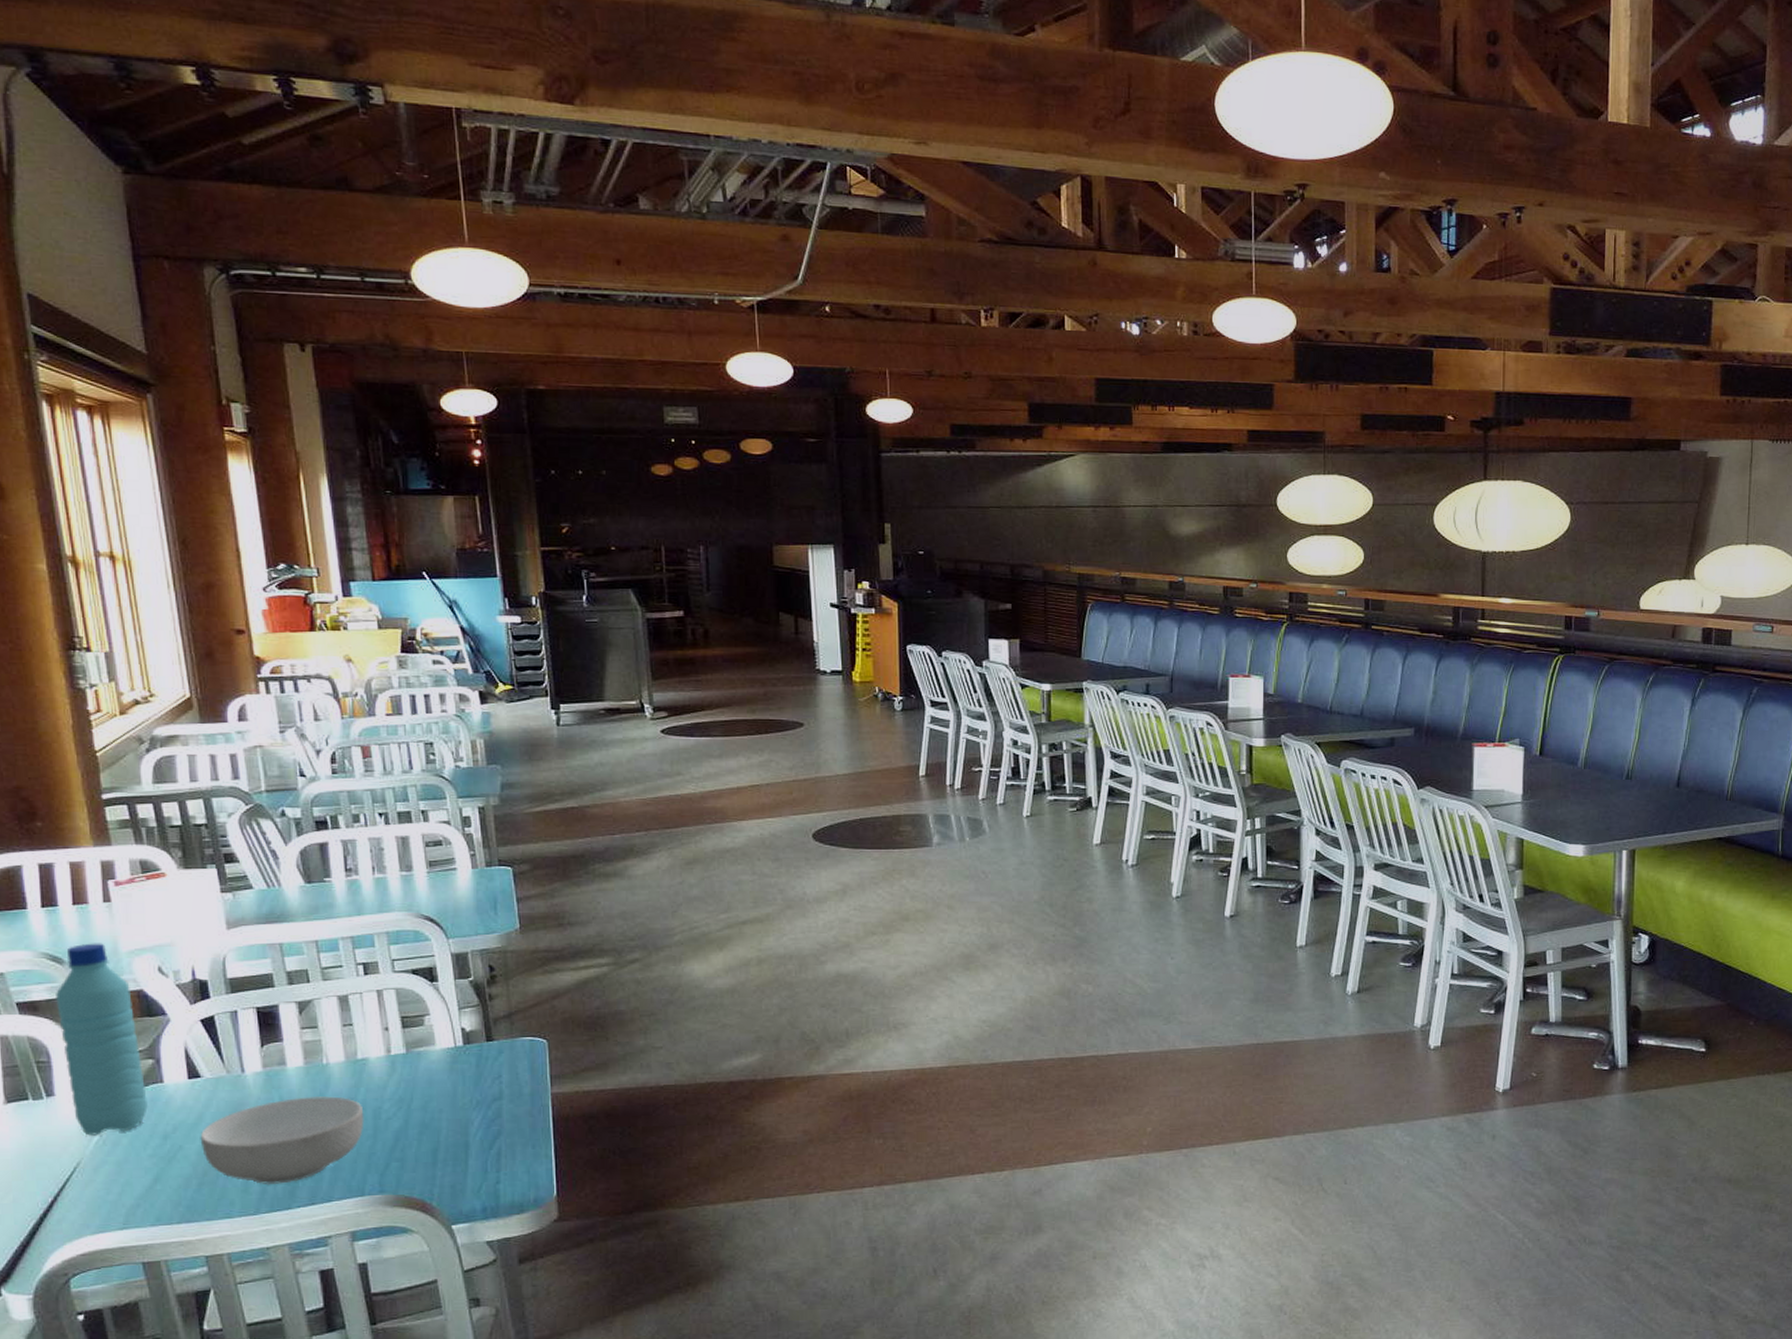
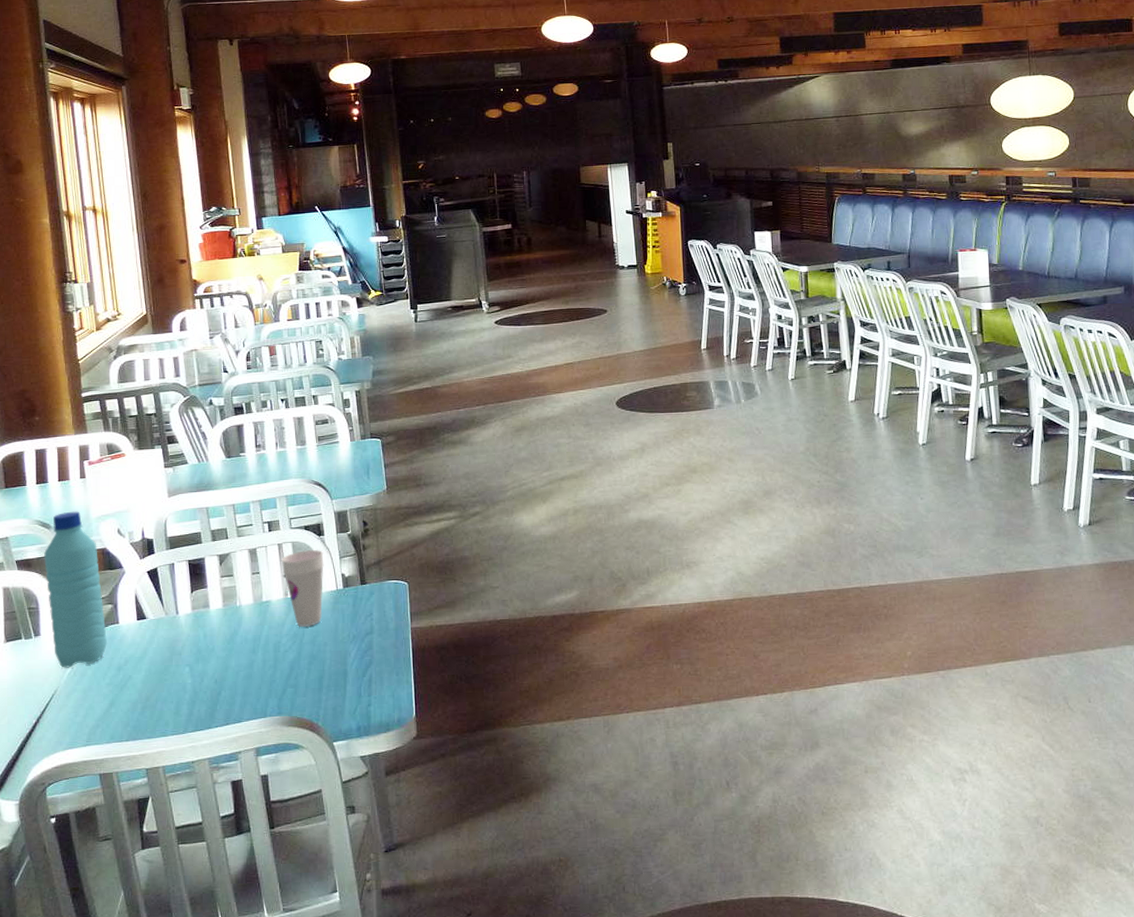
cereal bowl: present [200,1096,364,1185] -> none [144,633,267,709]
cup: none [381,999,438,1090] -> present [281,550,324,627]

